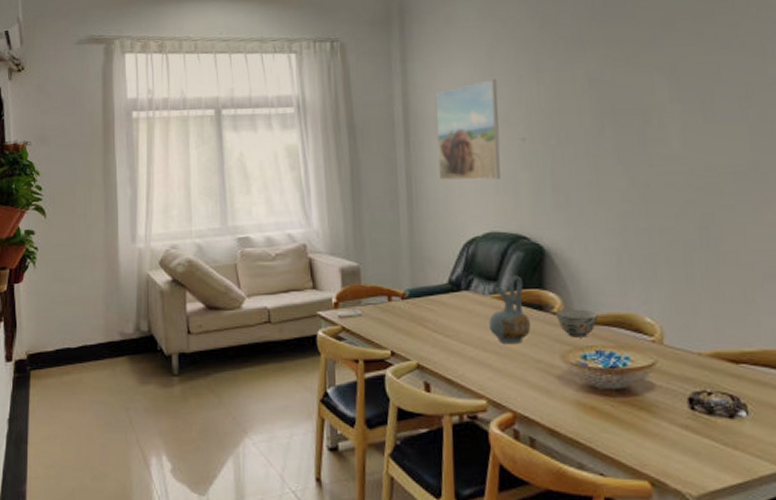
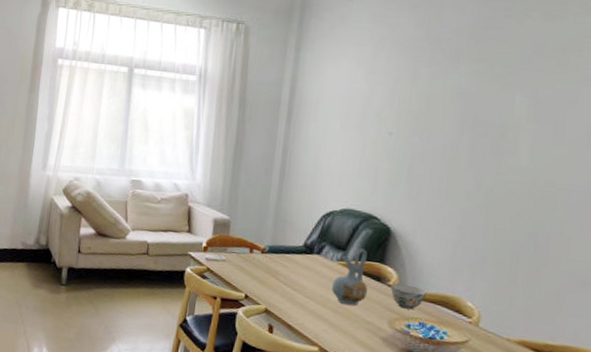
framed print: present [435,79,501,181] -> none [311,77,377,165]

